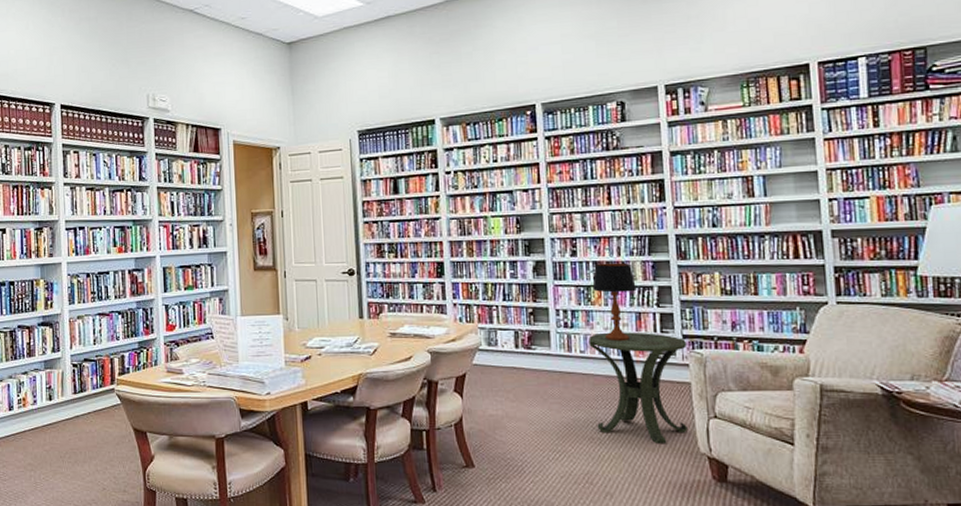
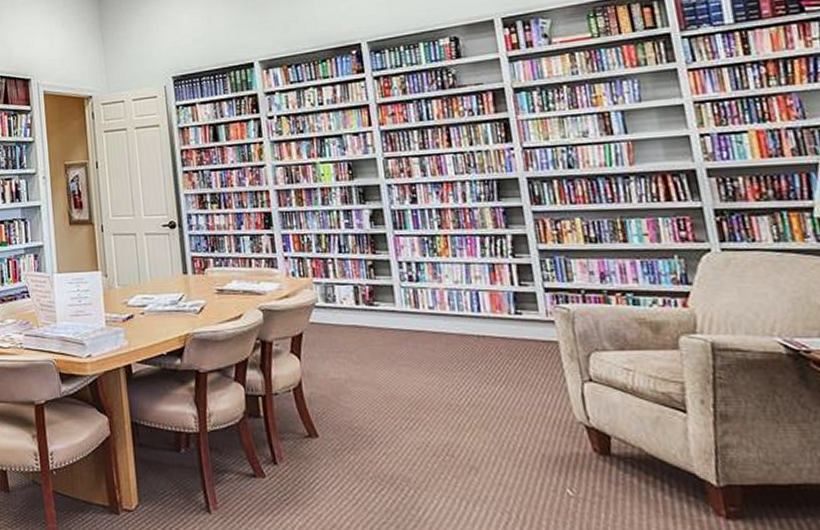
side table: present [588,332,688,443] -> none [437,285,559,410]
table lamp: present [592,262,636,342] -> none [437,209,487,296]

